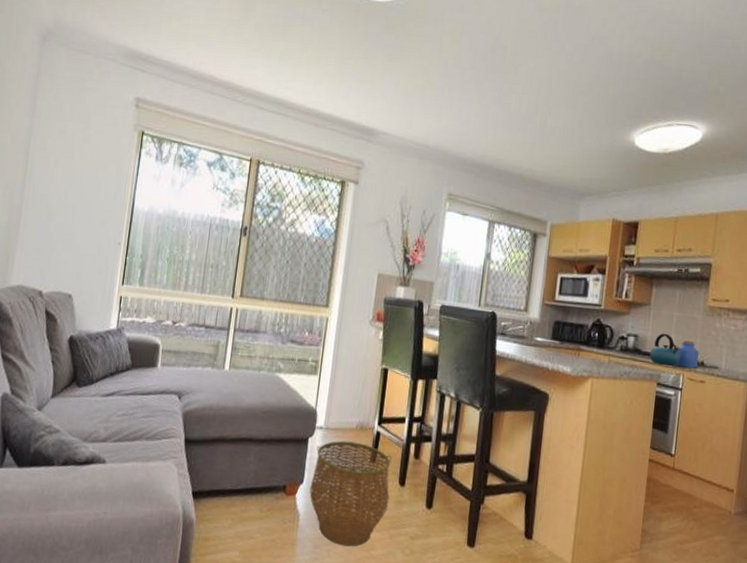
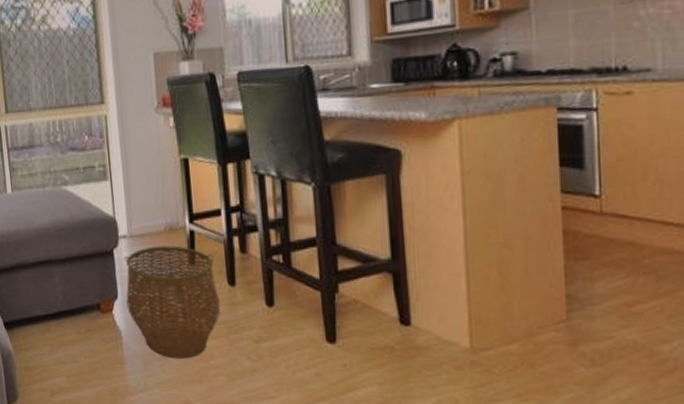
kettle: present [649,333,681,366] -> none [539,40,589,84]
jar: present [676,340,699,370] -> none [582,42,619,81]

